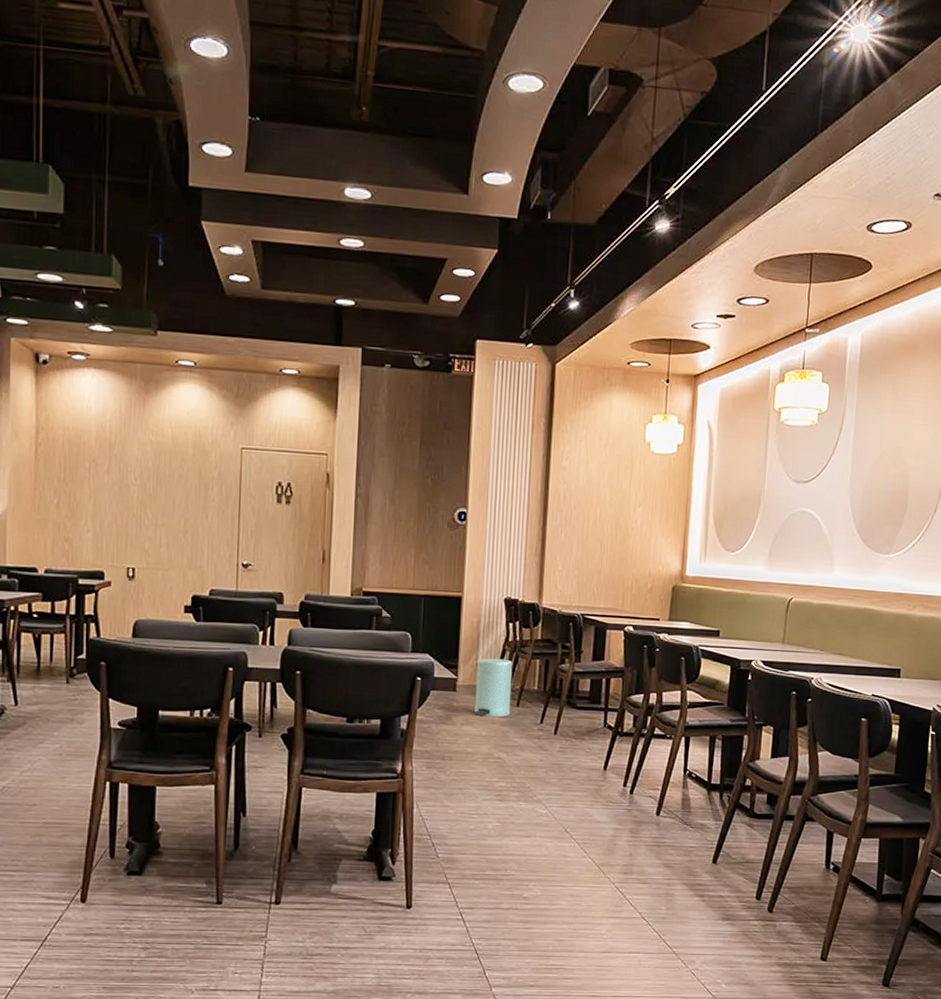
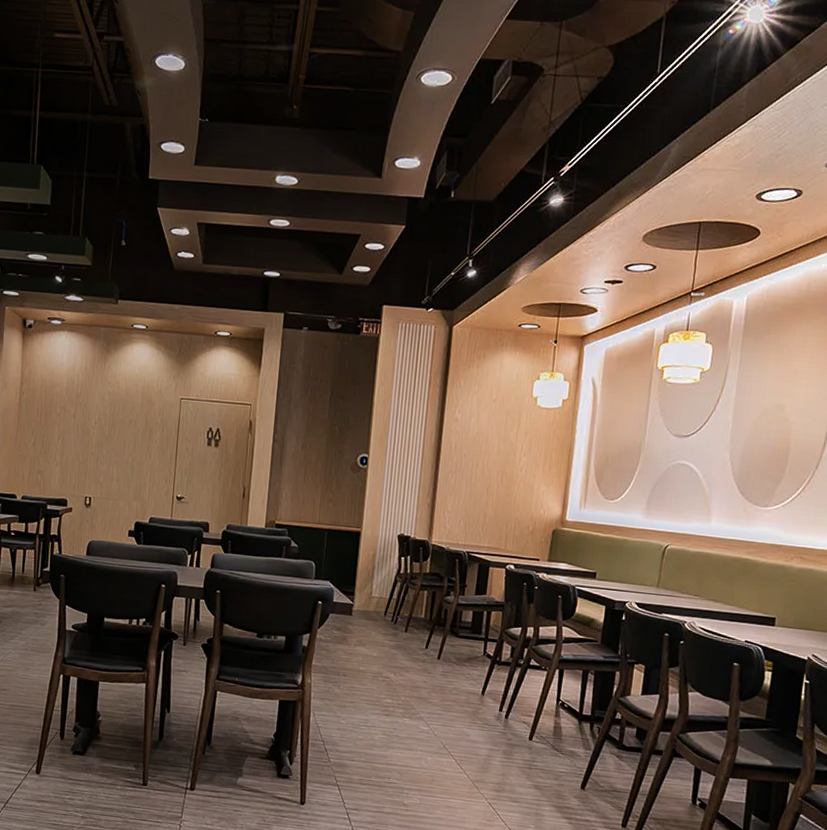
trash can: present [474,658,513,717] -> none [367,587,403,641]

